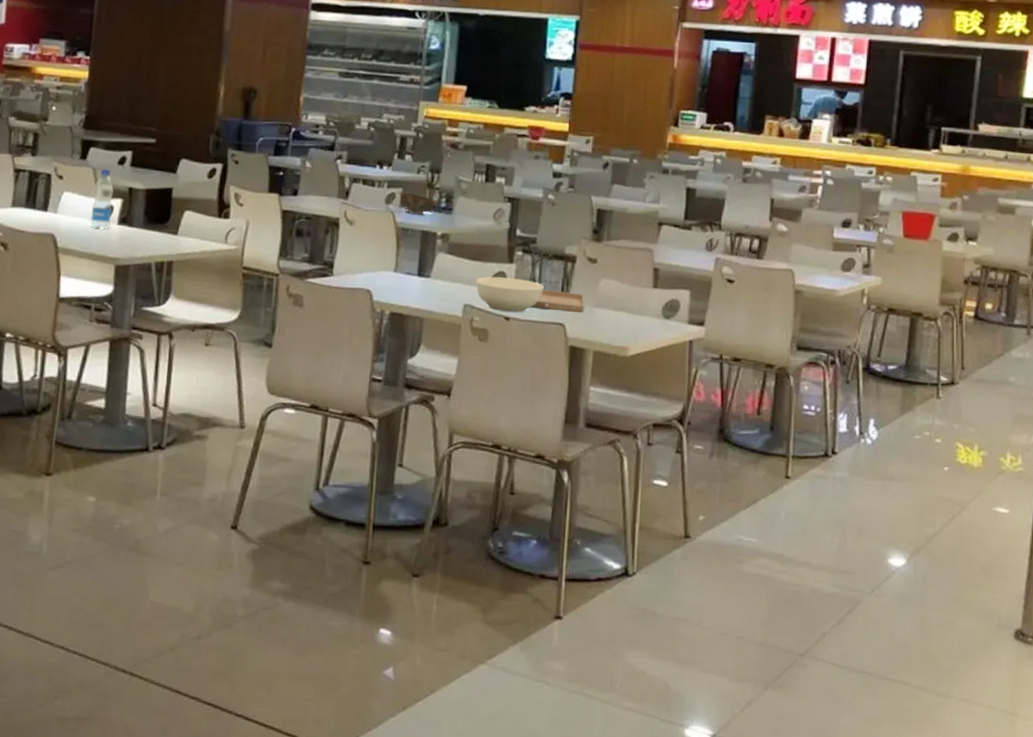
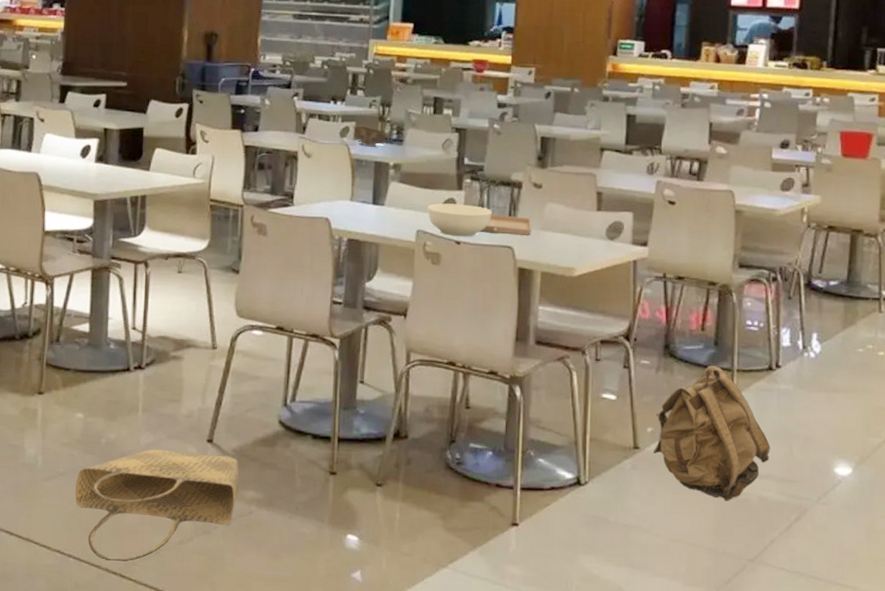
shopping bag: none [82,536,265,658] -> present [74,449,239,561]
bottle: present [90,169,114,231] -> none [70,112,90,169]
backpack: none [704,450,824,593] -> present [653,365,770,501]

